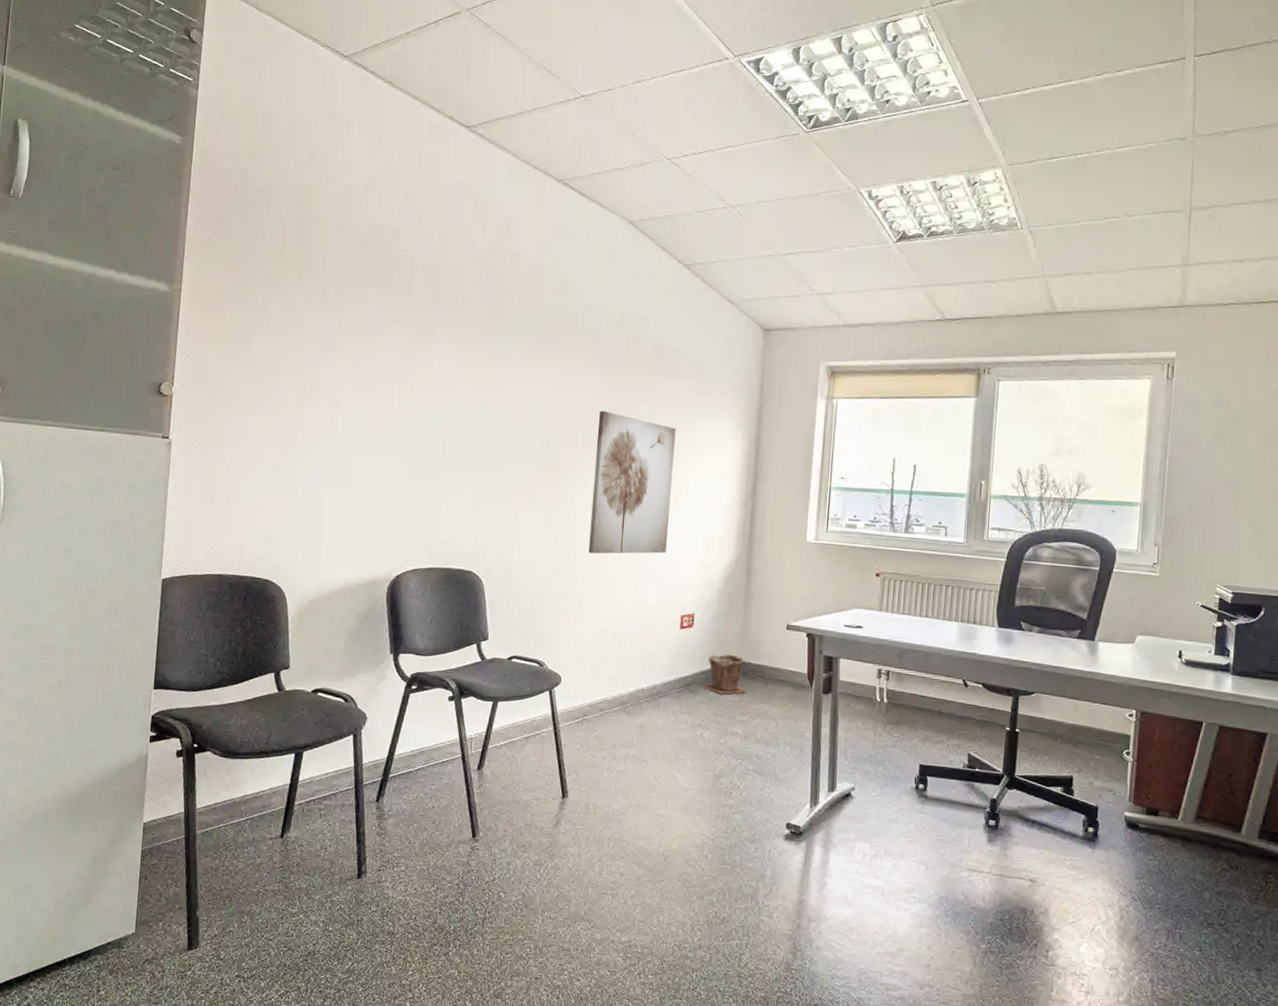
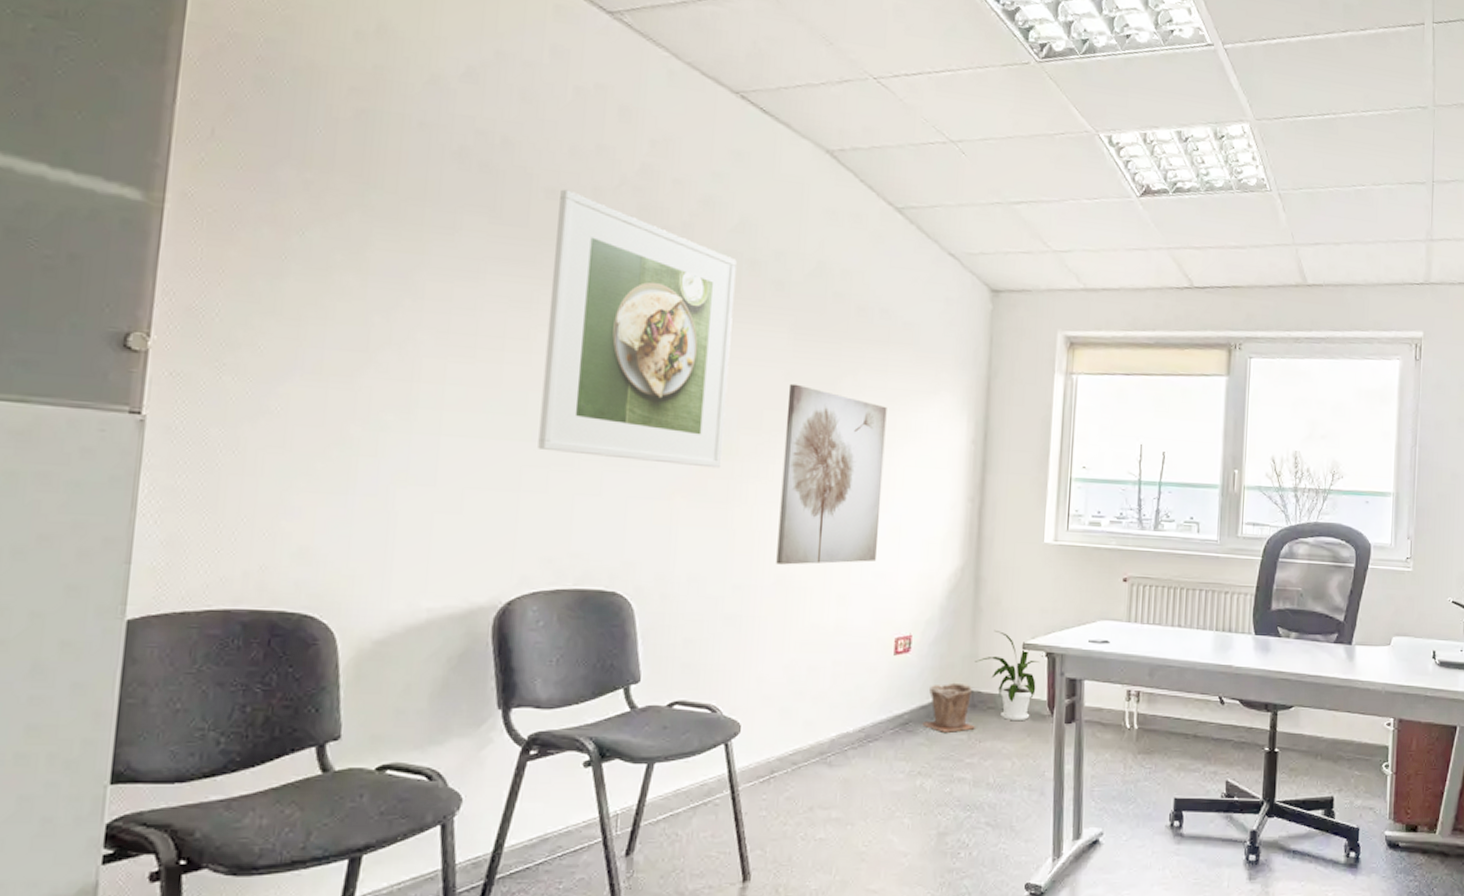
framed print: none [417,266,560,478] -> present [538,189,737,469]
house plant: none [746,612,805,690] -> present [975,629,1043,722]

